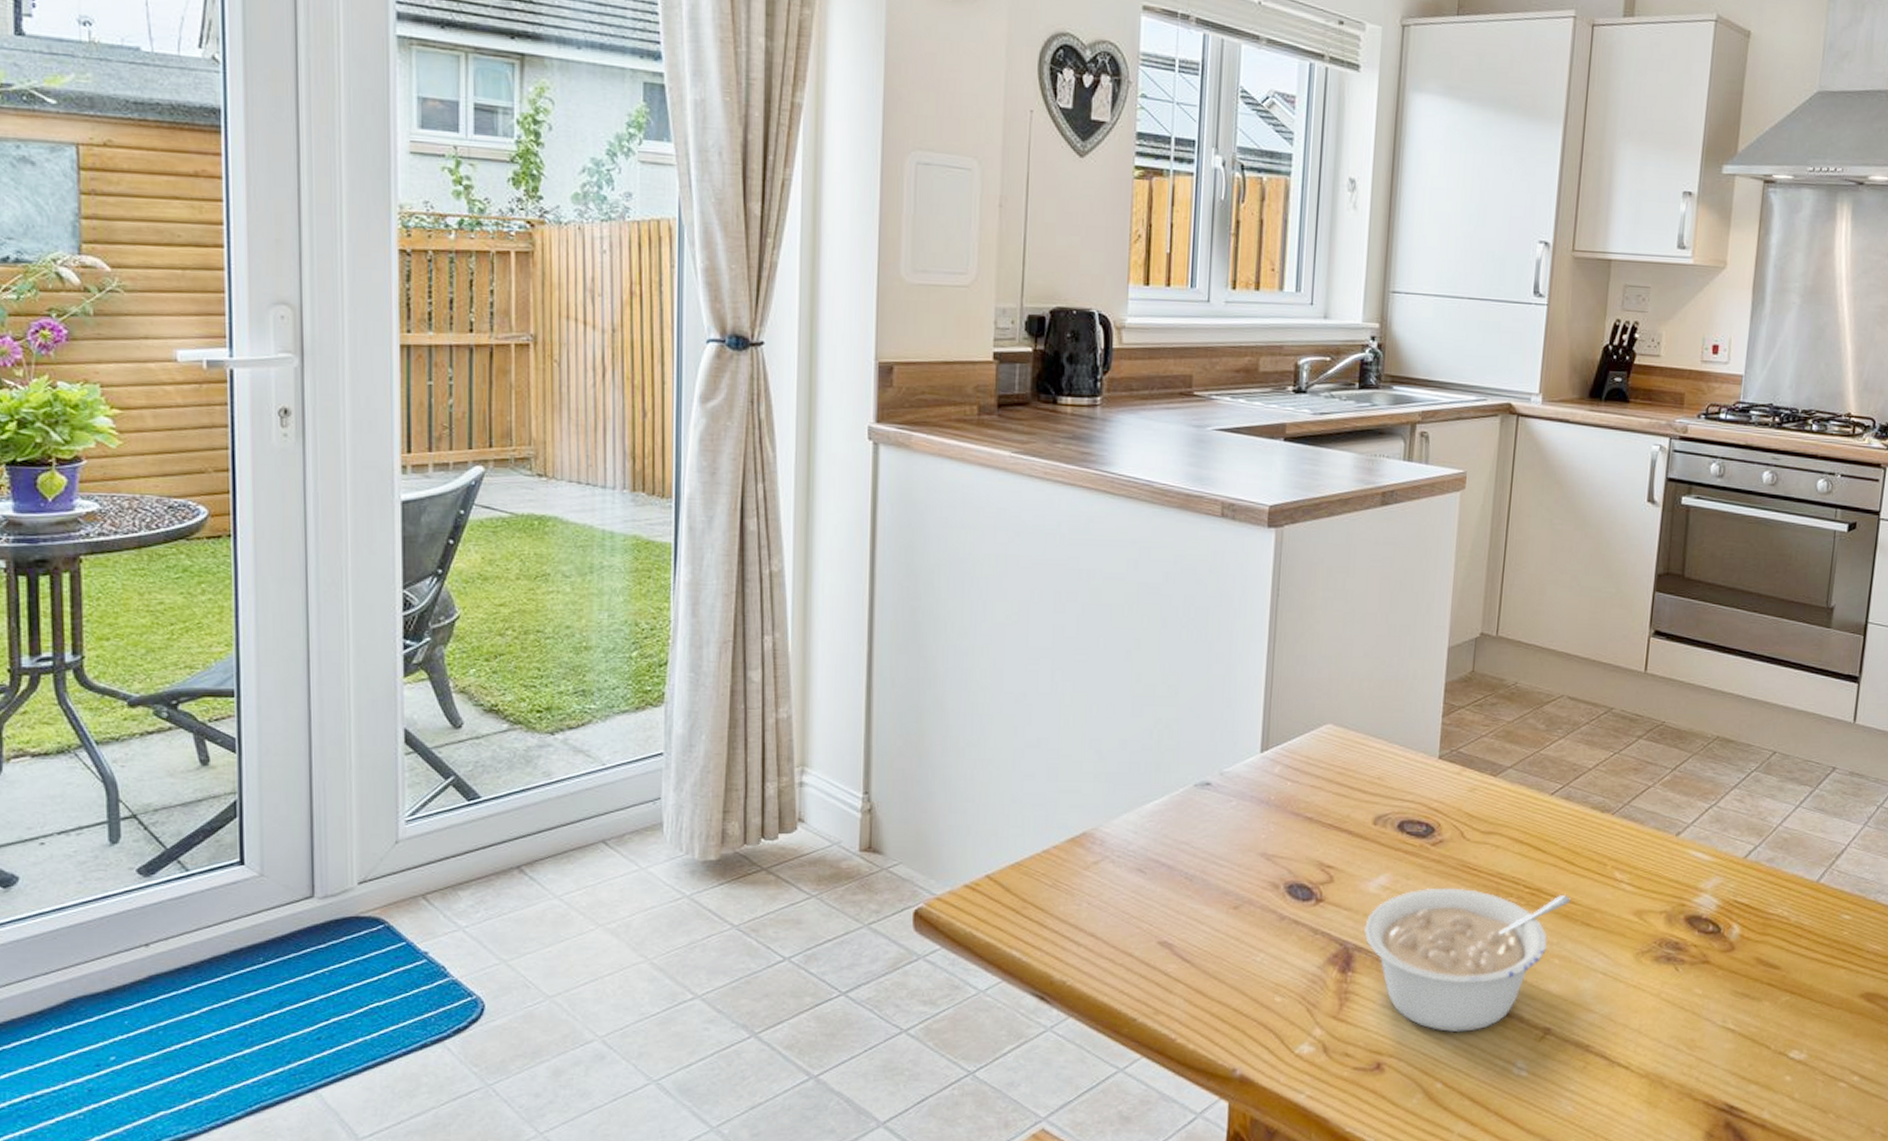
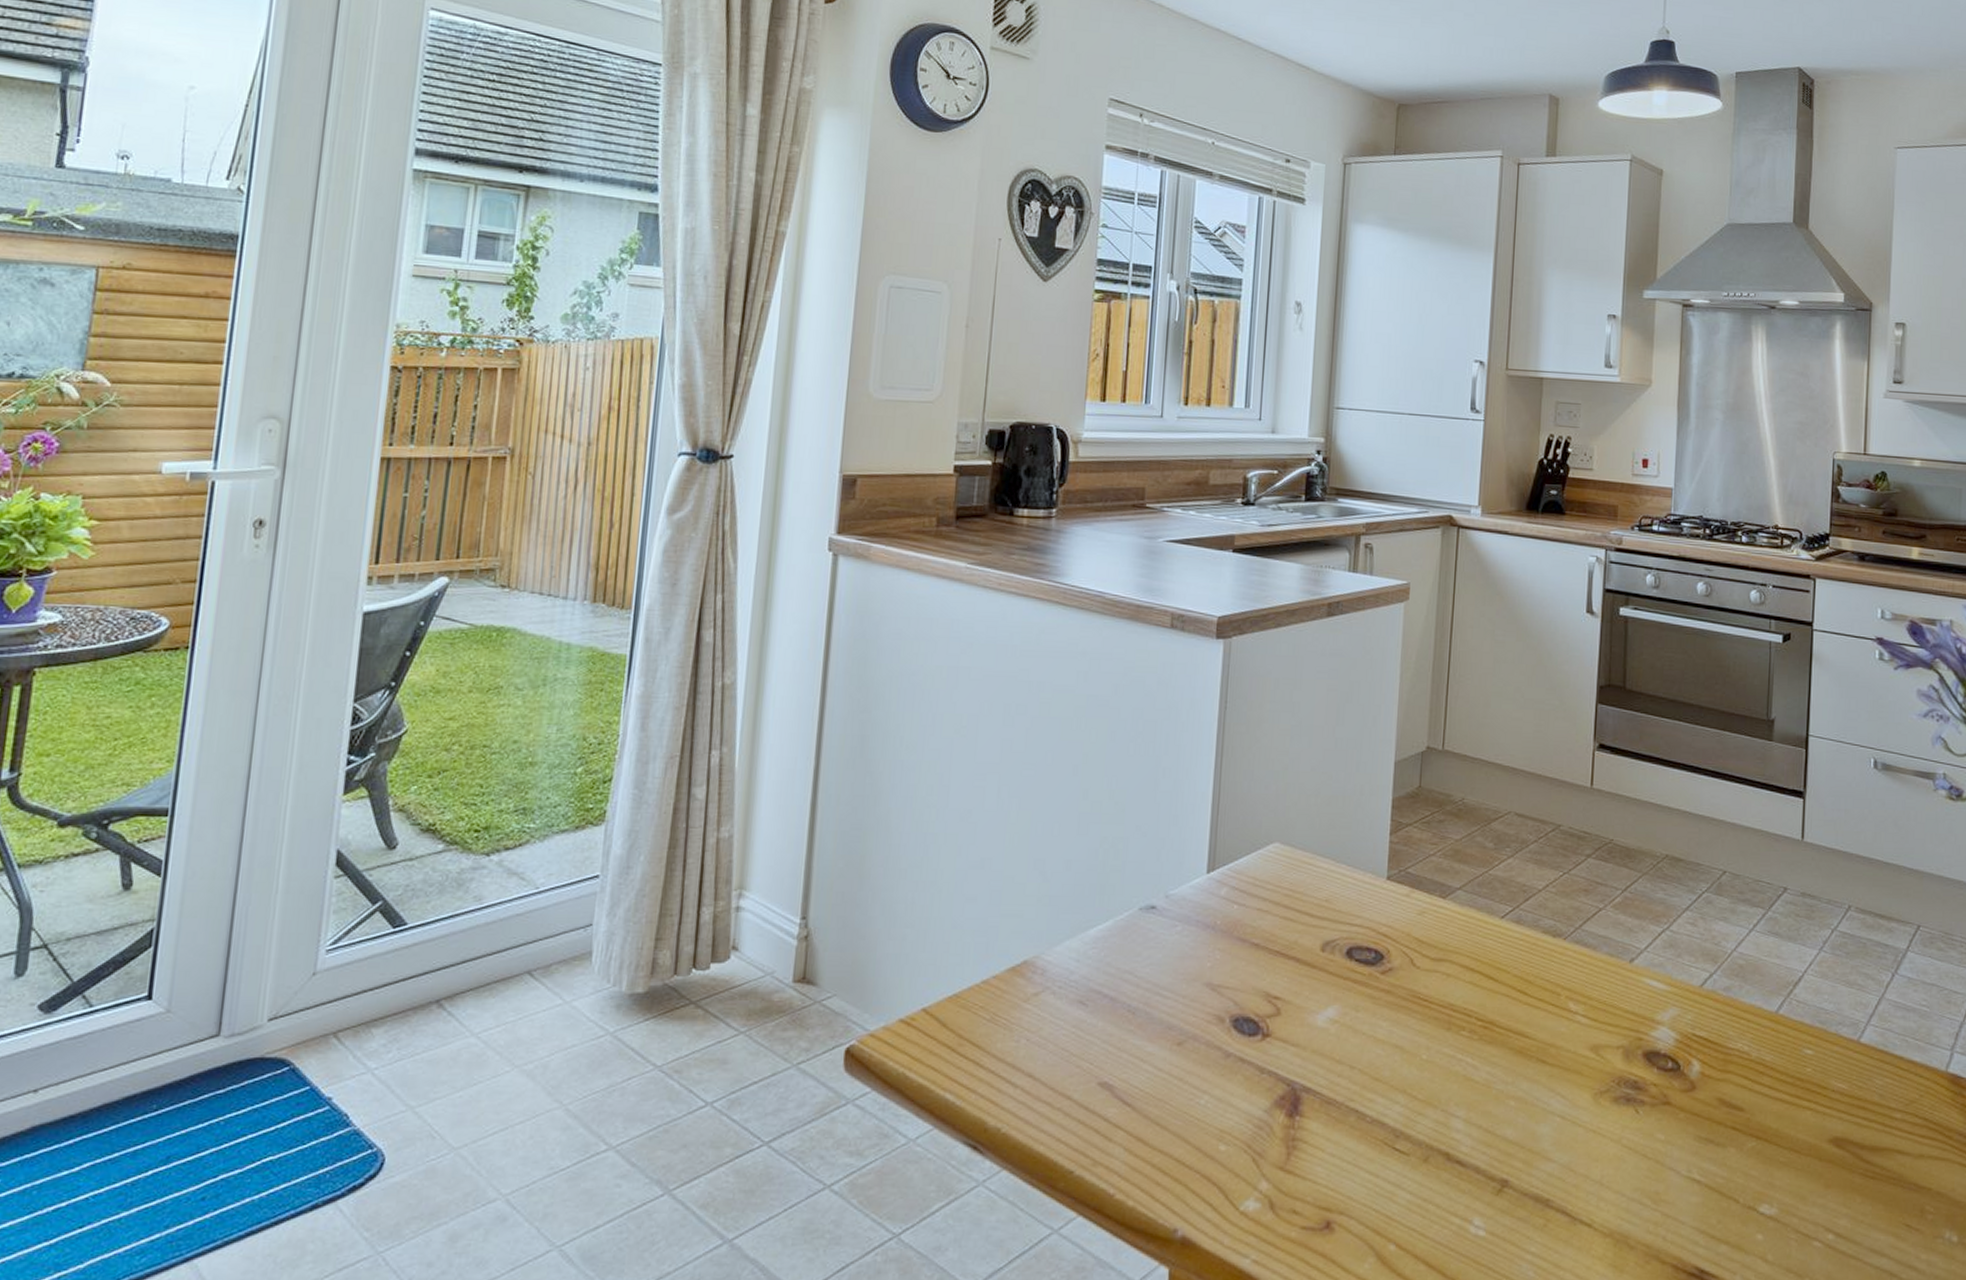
legume: present [1364,888,1571,1033] -> none [1312,1021,1525,1186]

